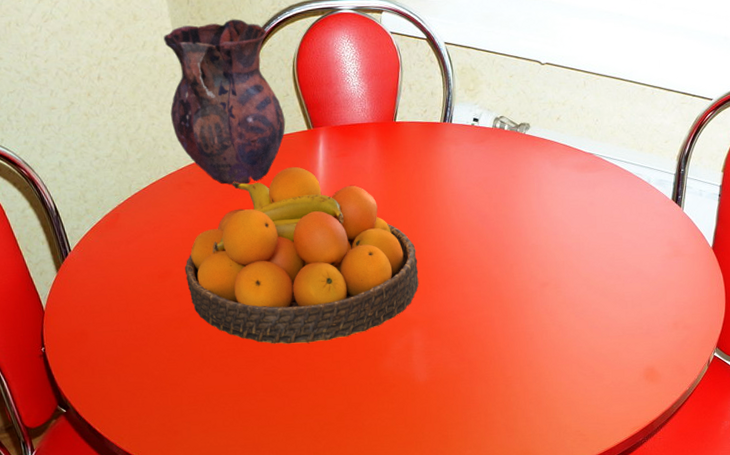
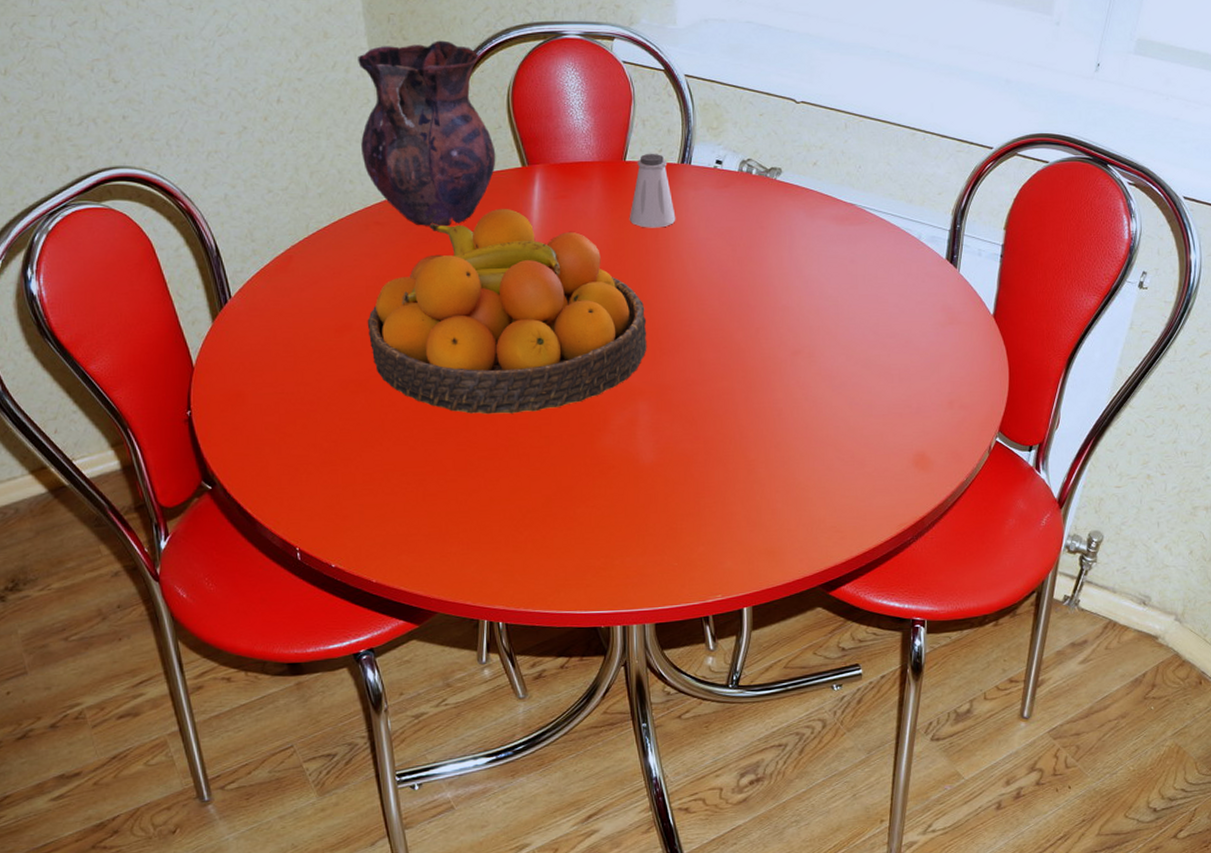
saltshaker: none [400,114,440,180] -> present [629,154,676,228]

